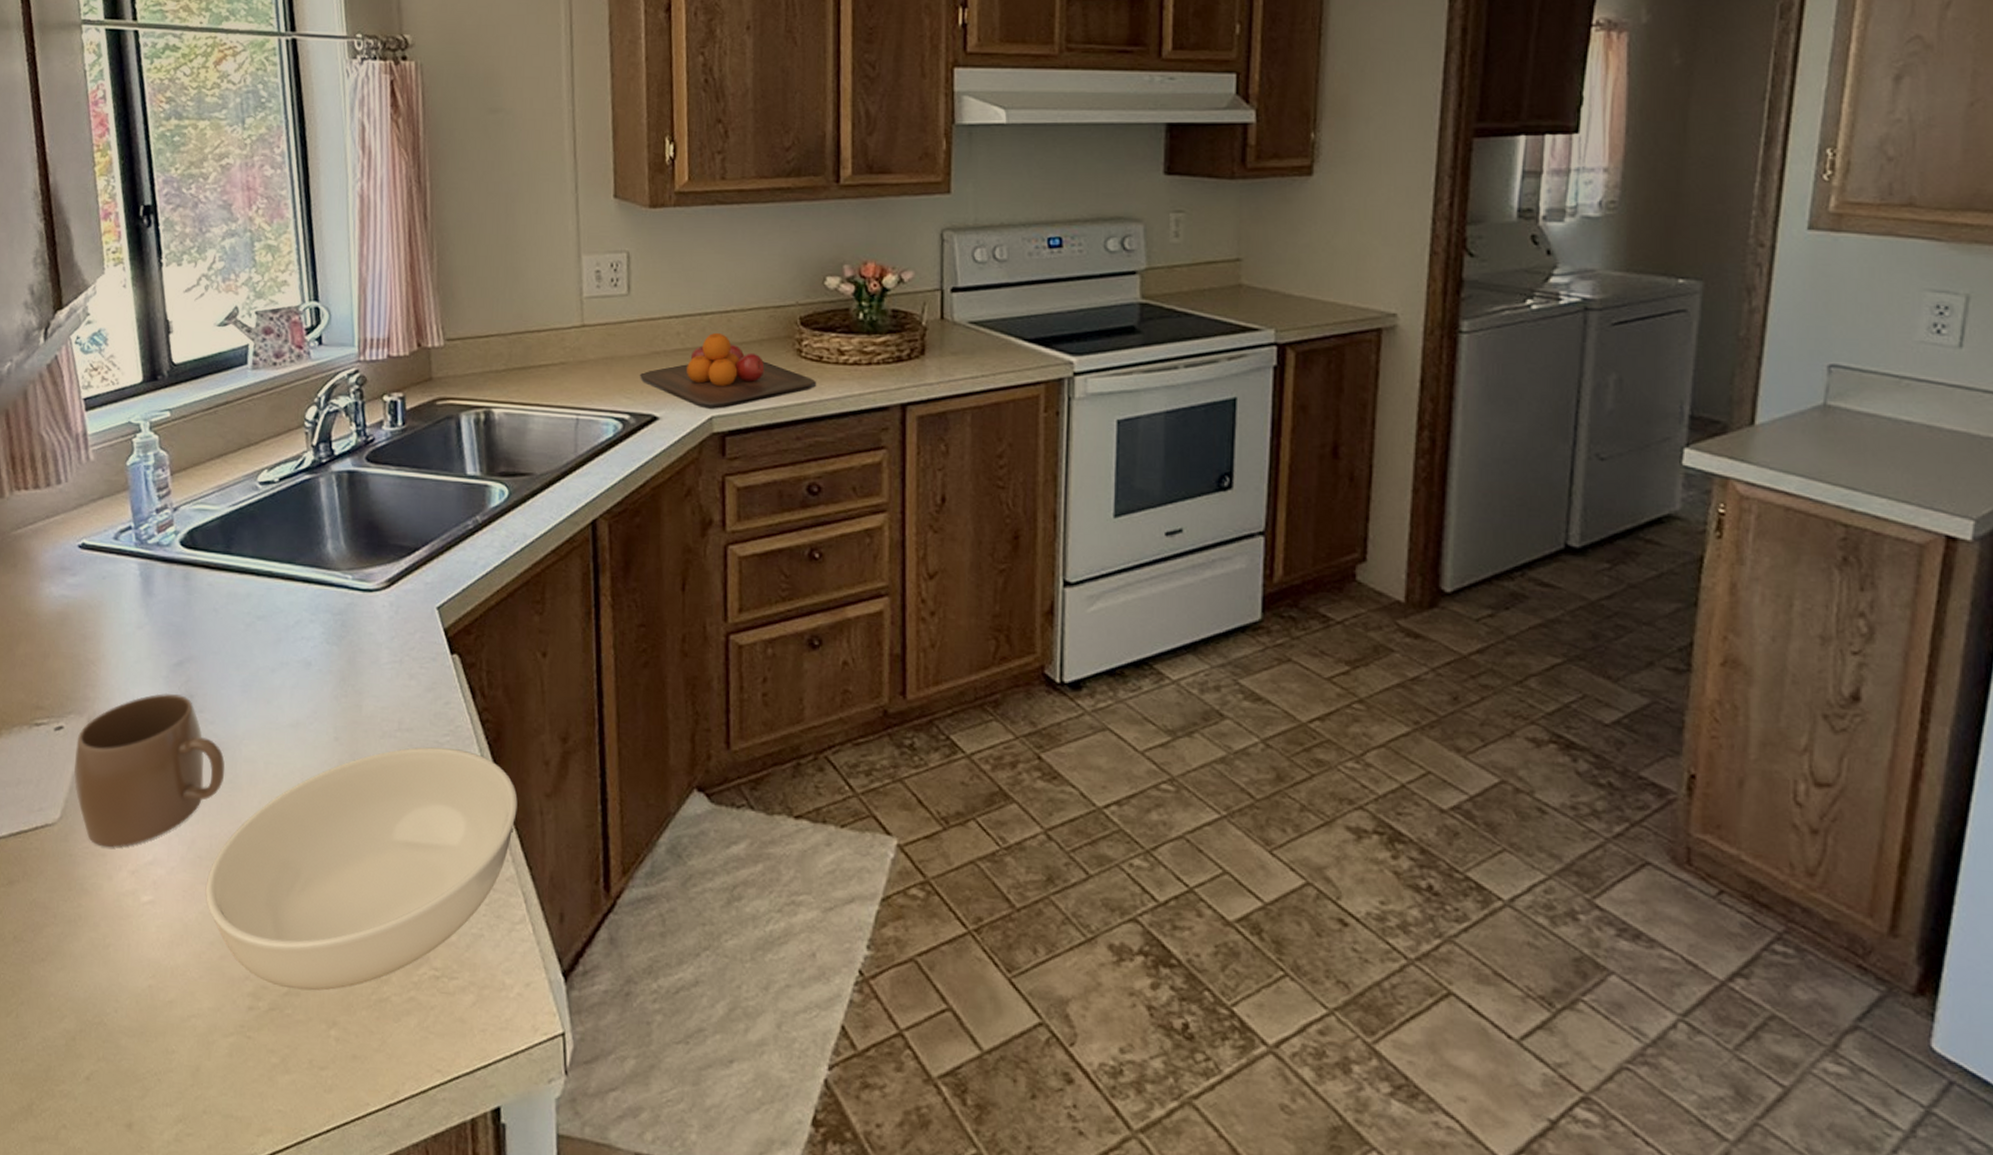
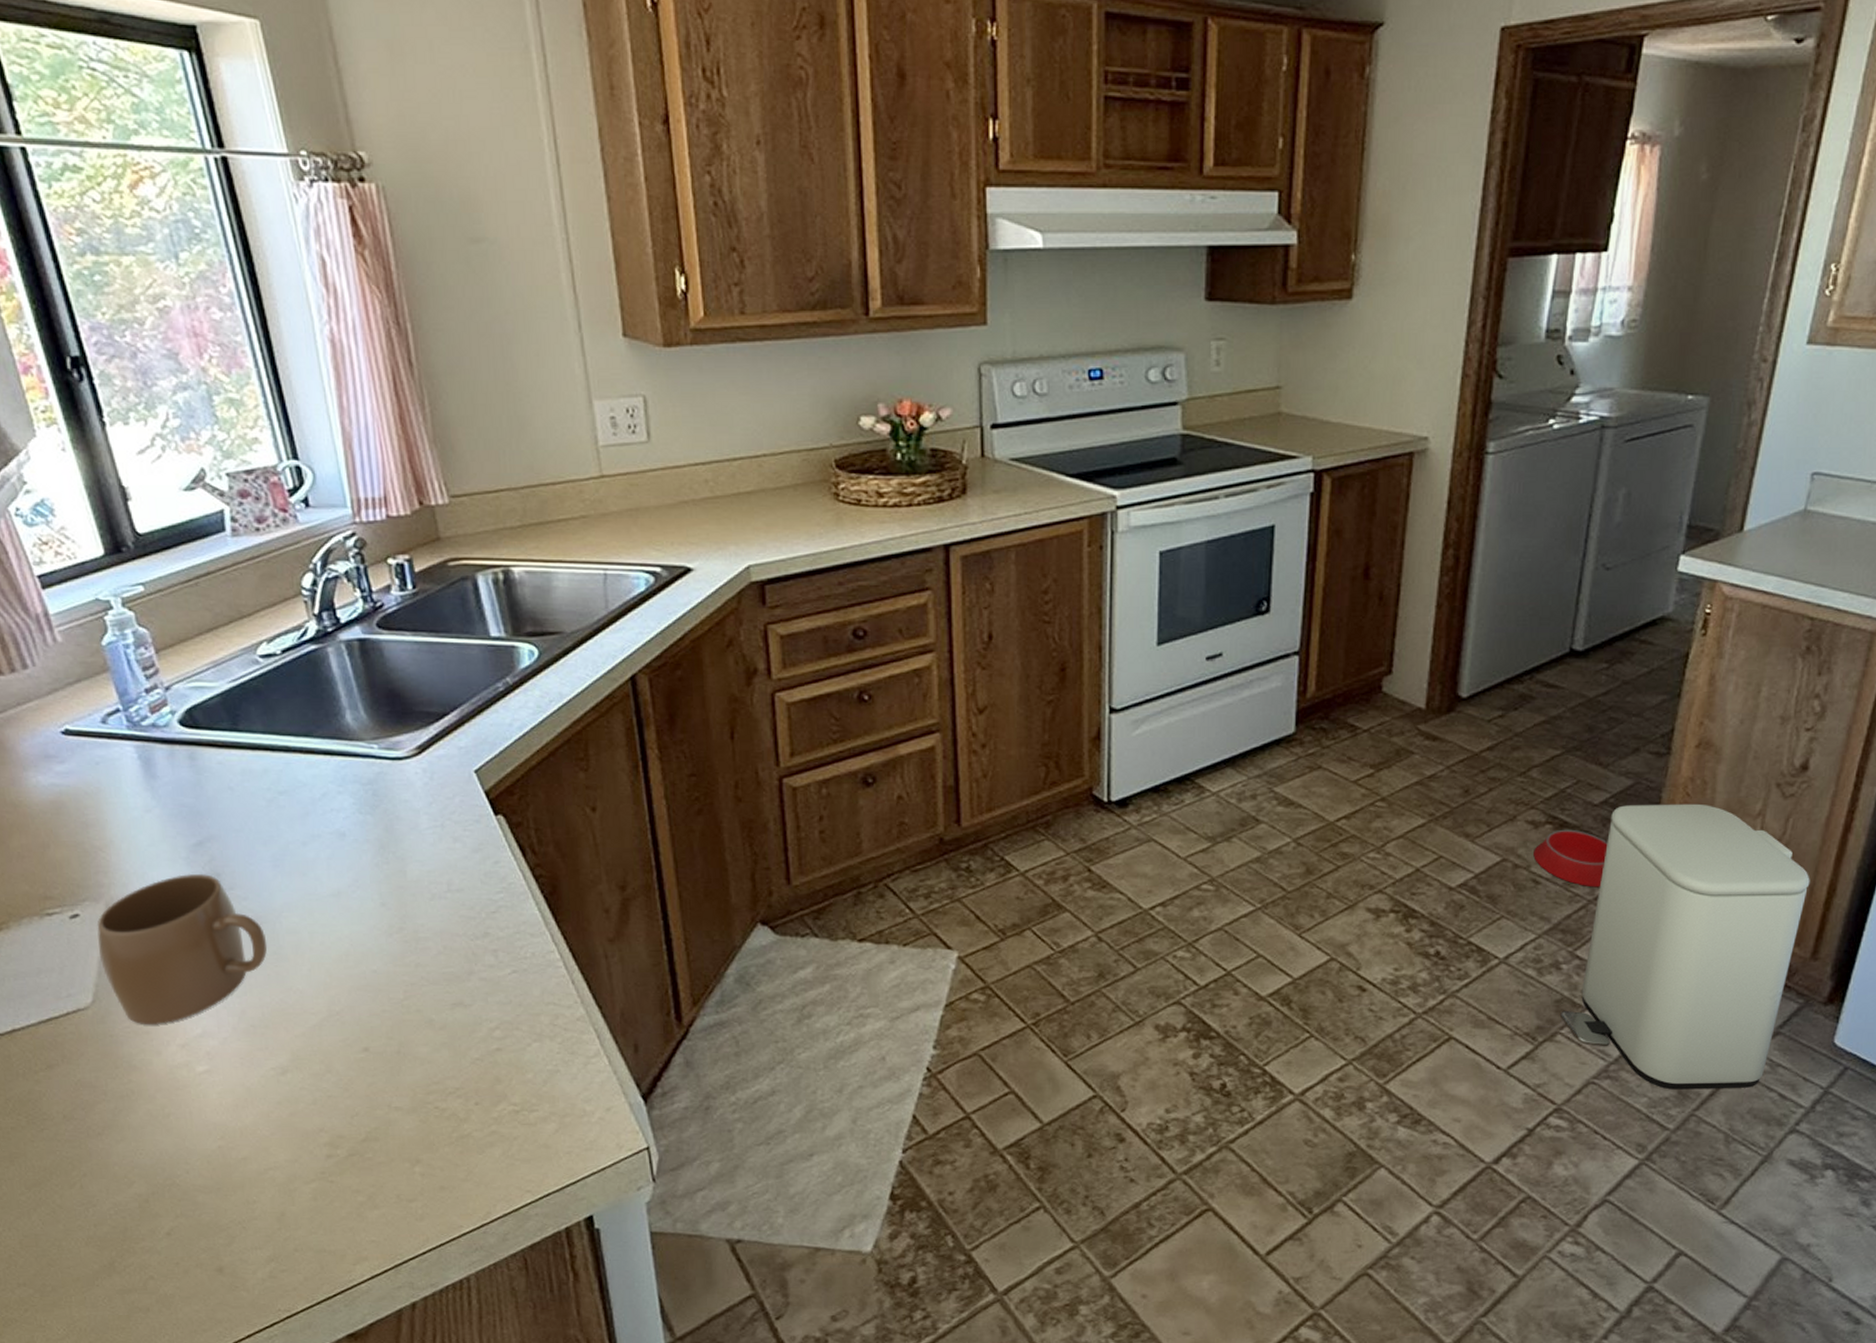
bowl: present [205,747,518,991] -> none [263,905,581,1135]
chopping board: present [640,332,817,410] -> none [669,478,857,559]
pet bowl: none [1537,751,1625,824] -> present [1533,829,1608,888]
pedal bin: none [1581,727,1877,1096] -> present [1560,803,1810,1090]

